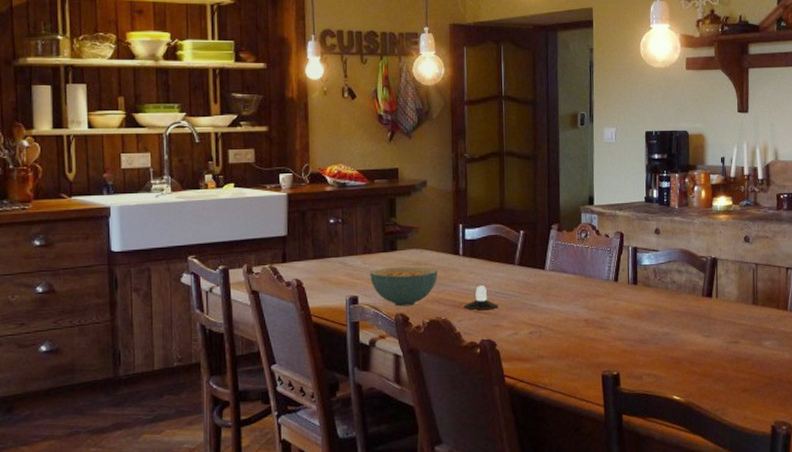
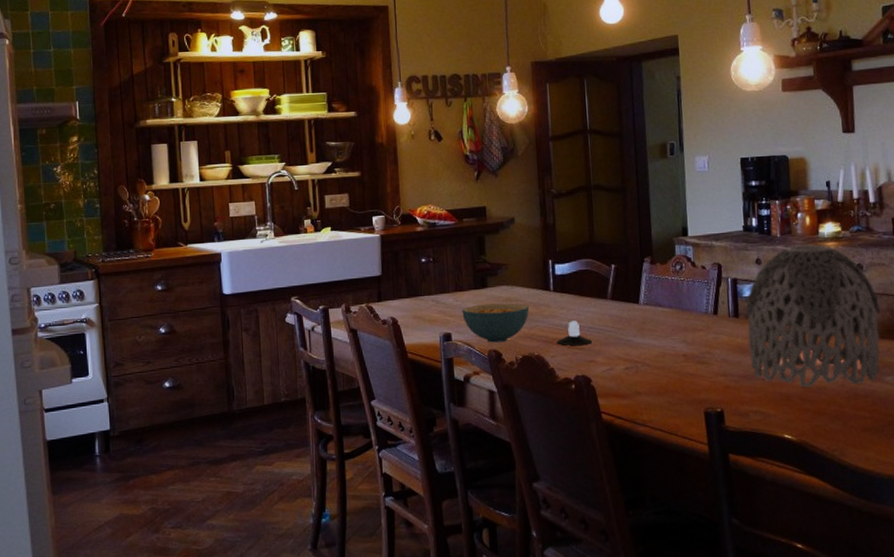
vase: none [643,217,762,352] -> present [745,245,880,388]

